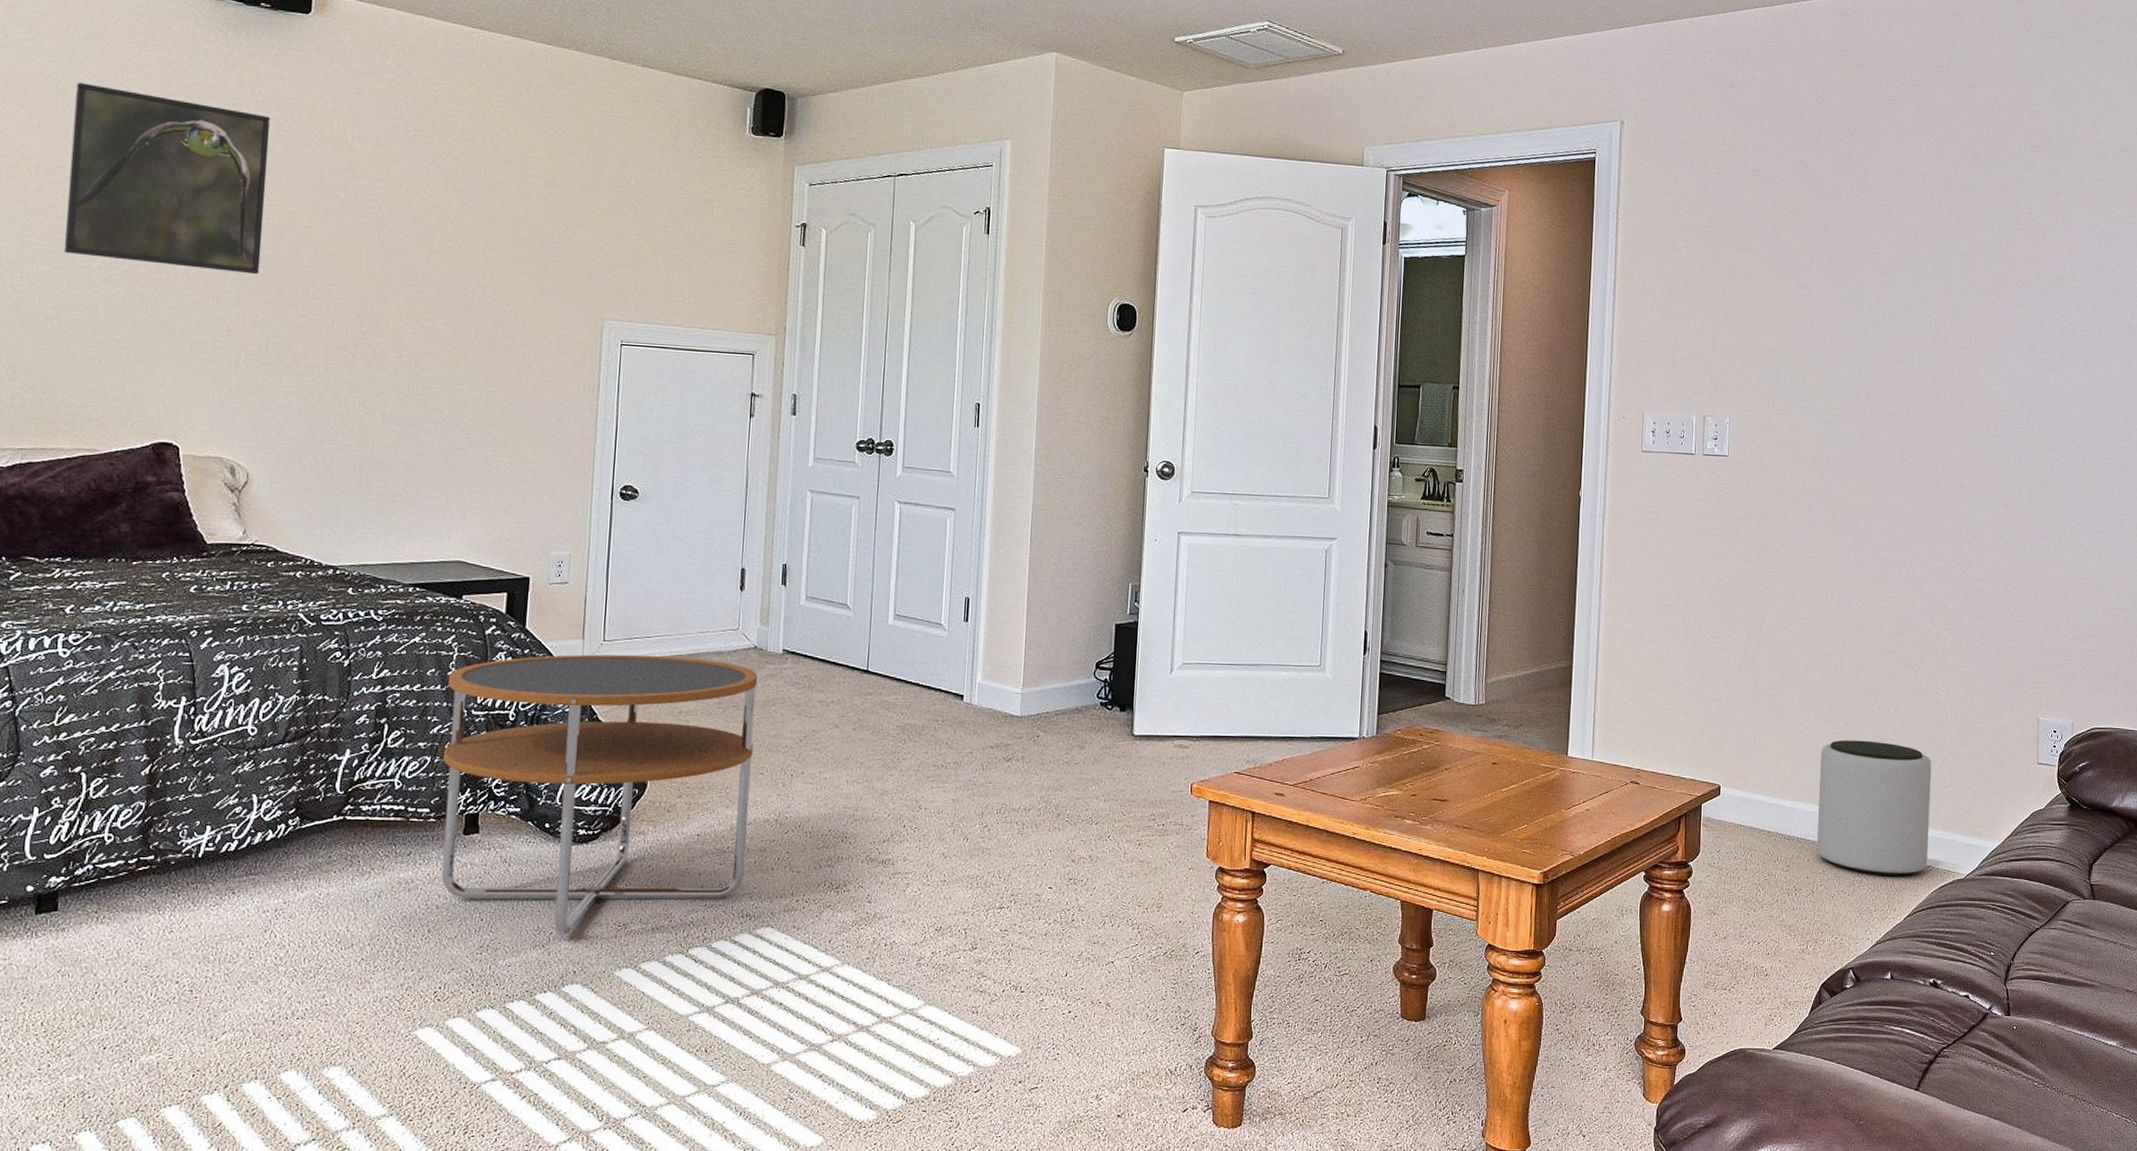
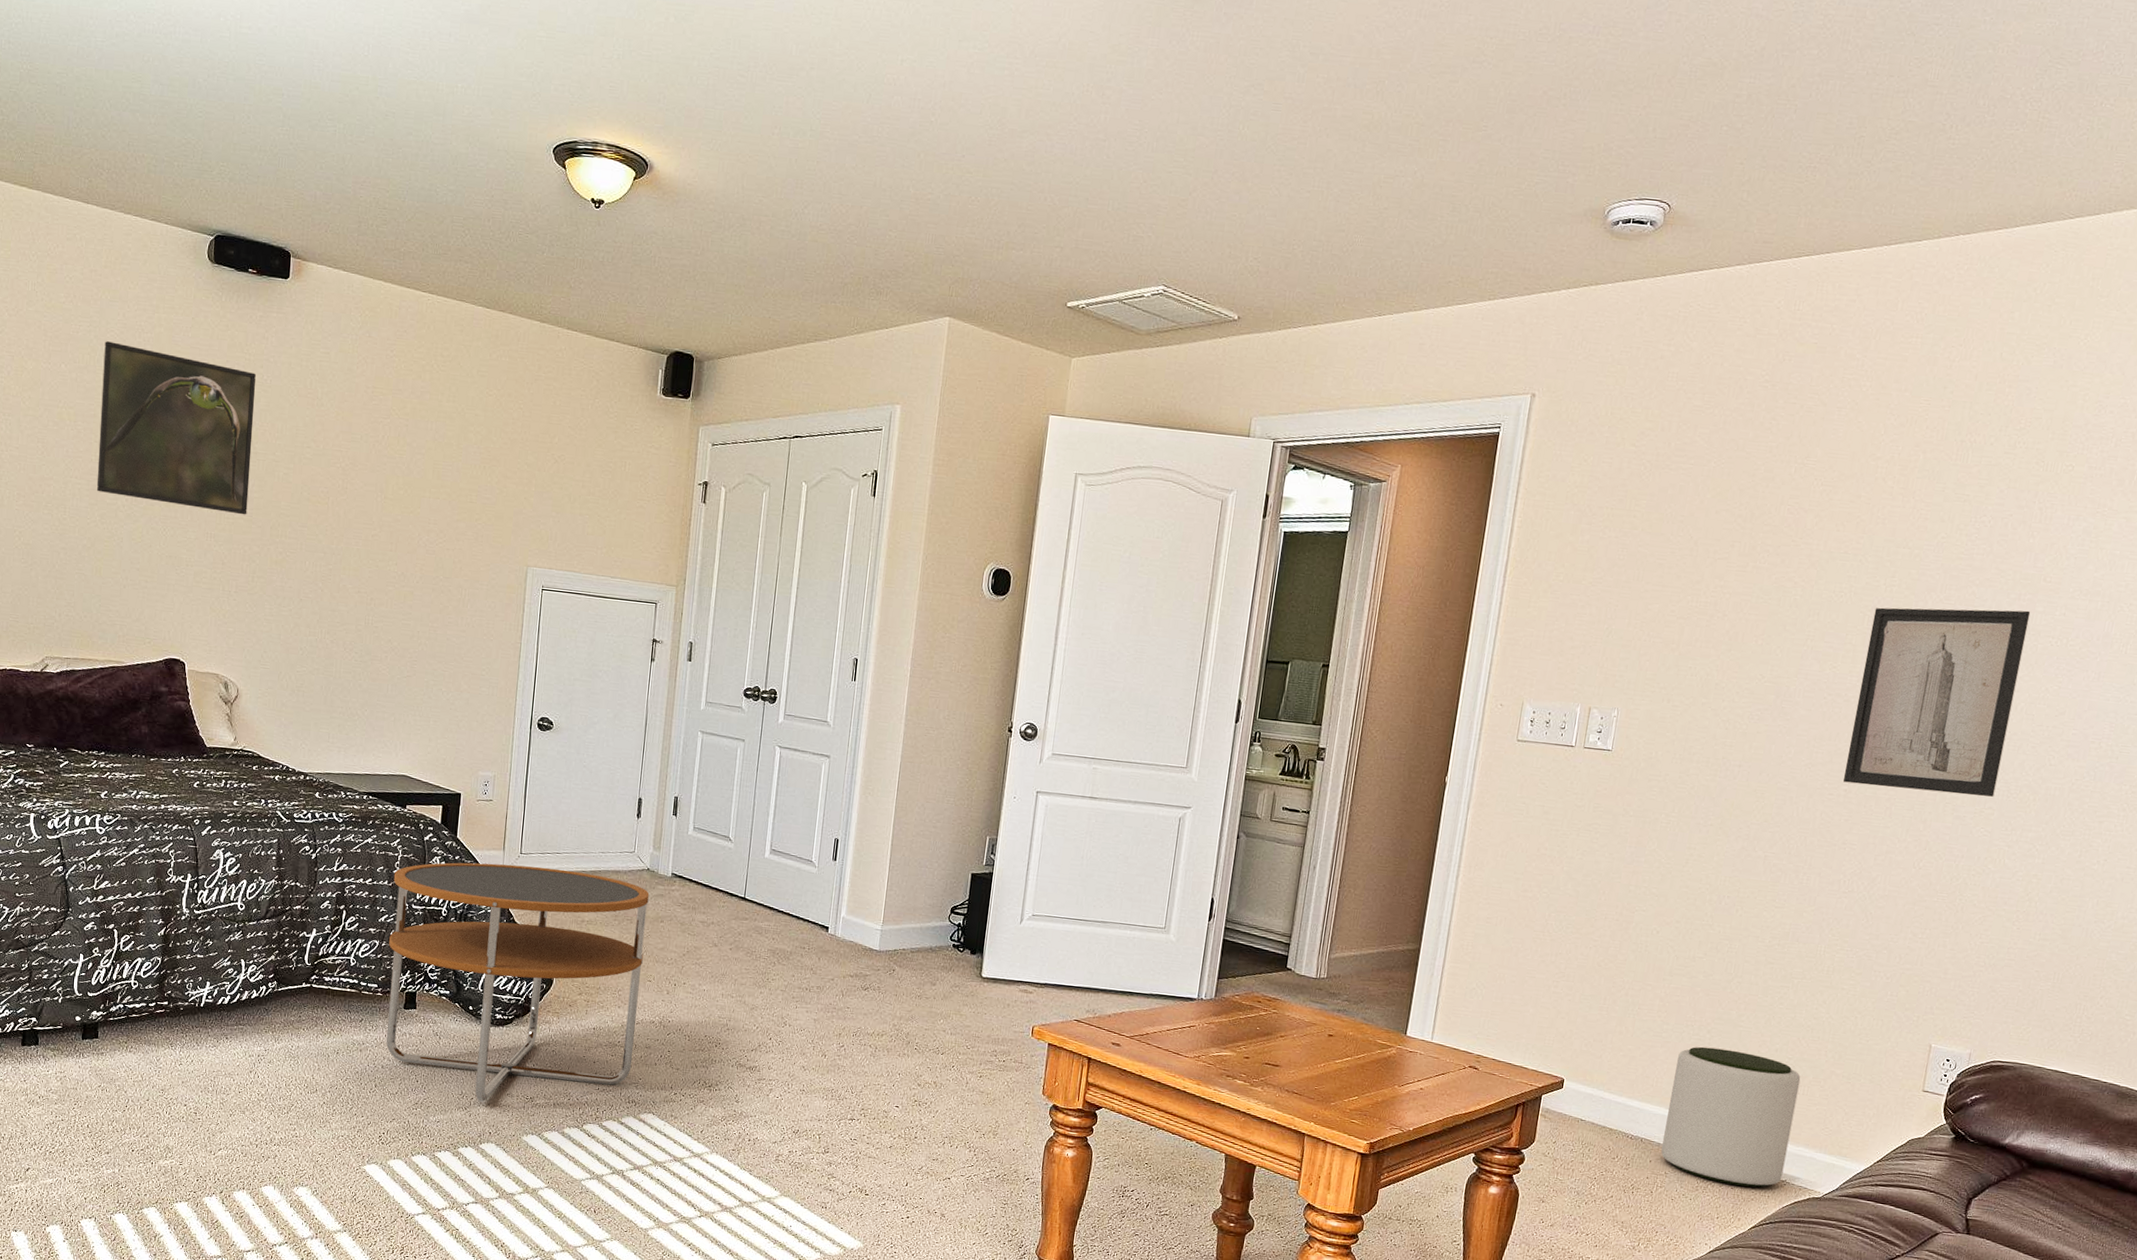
wall art: none [1932,307,2067,480] -> present [1842,607,2031,797]

